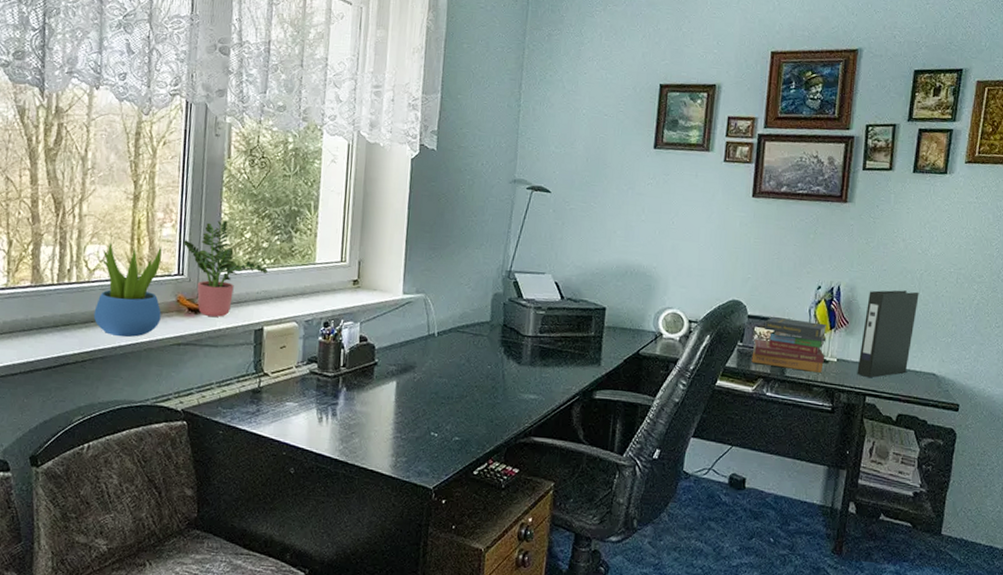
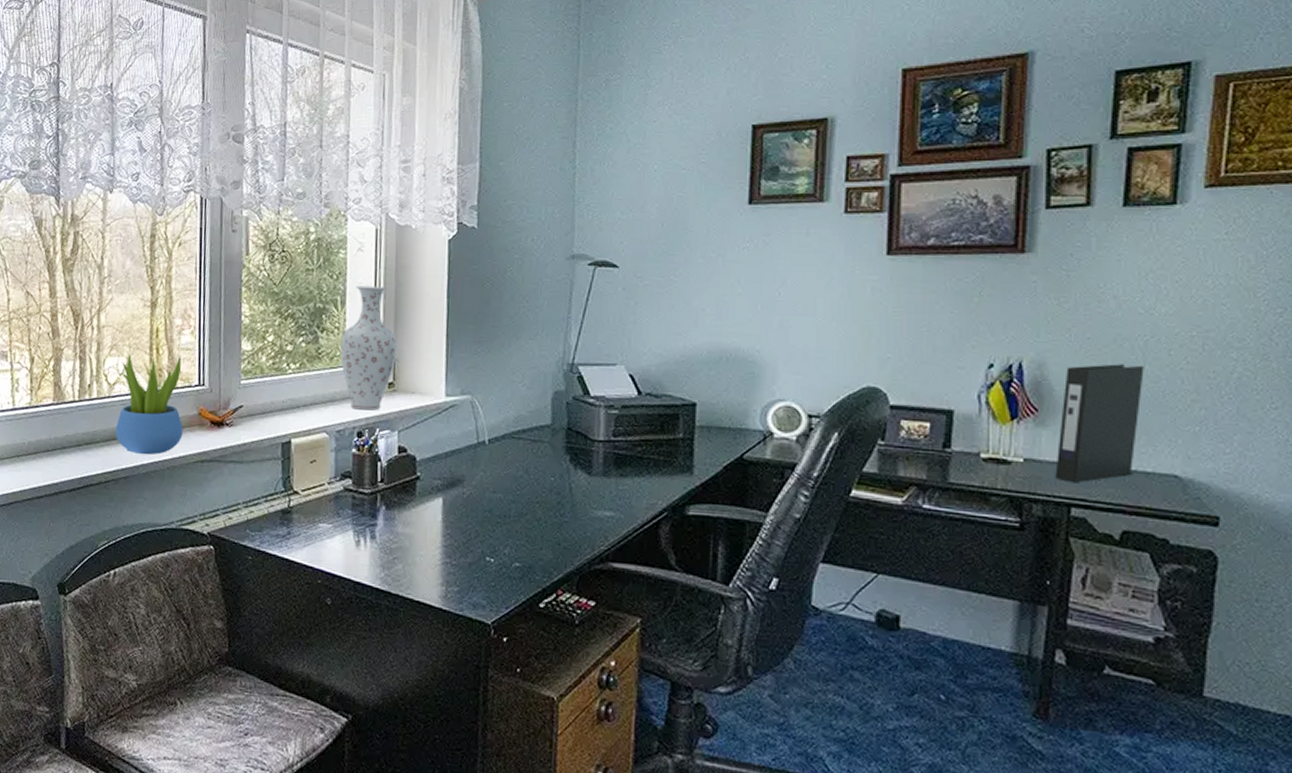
potted plant: present [183,220,268,317] -> none [202,323,293,430]
vase: none [311,193,363,304] -> present [340,285,398,411]
books: present [751,316,827,373] -> none [898,405,1006,477]

